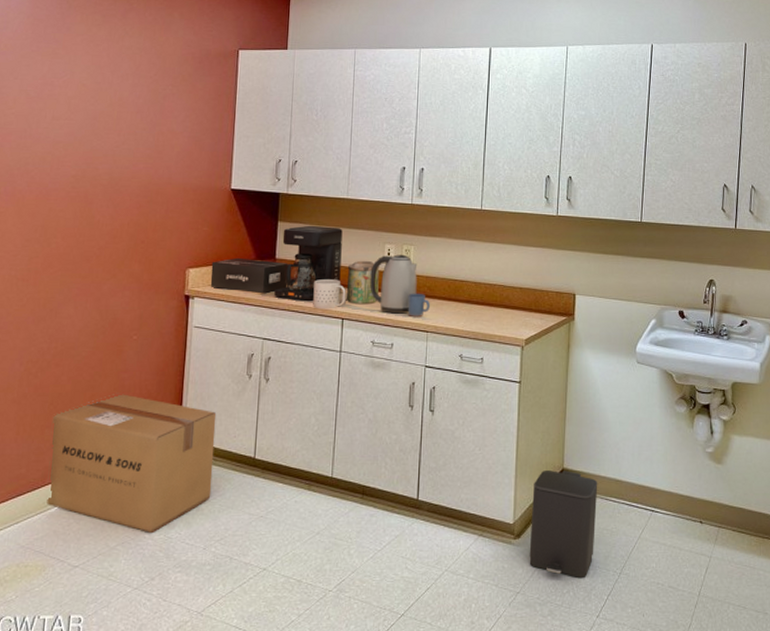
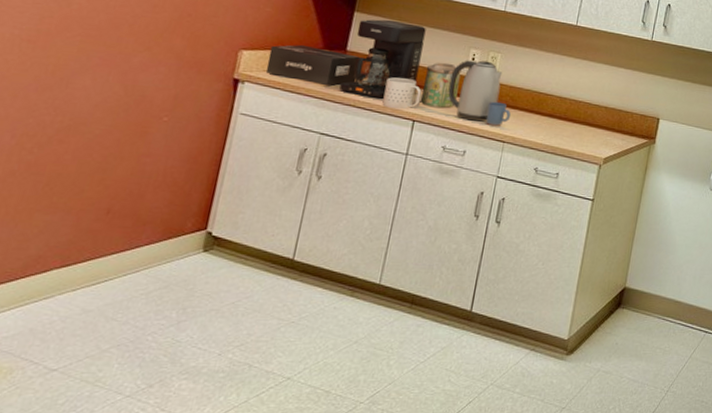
box: present [47,393,217,532] -> none [25,178,255,335]
pedal bin: present [529,470,598,579] -> none [578,288,658,395]

